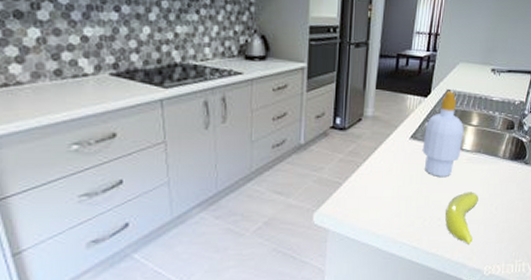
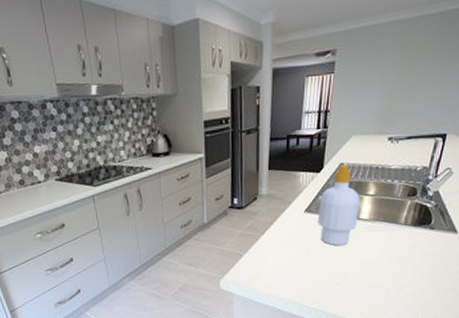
banana: present [445,192,479,244] -> none [344,258,379,306]

